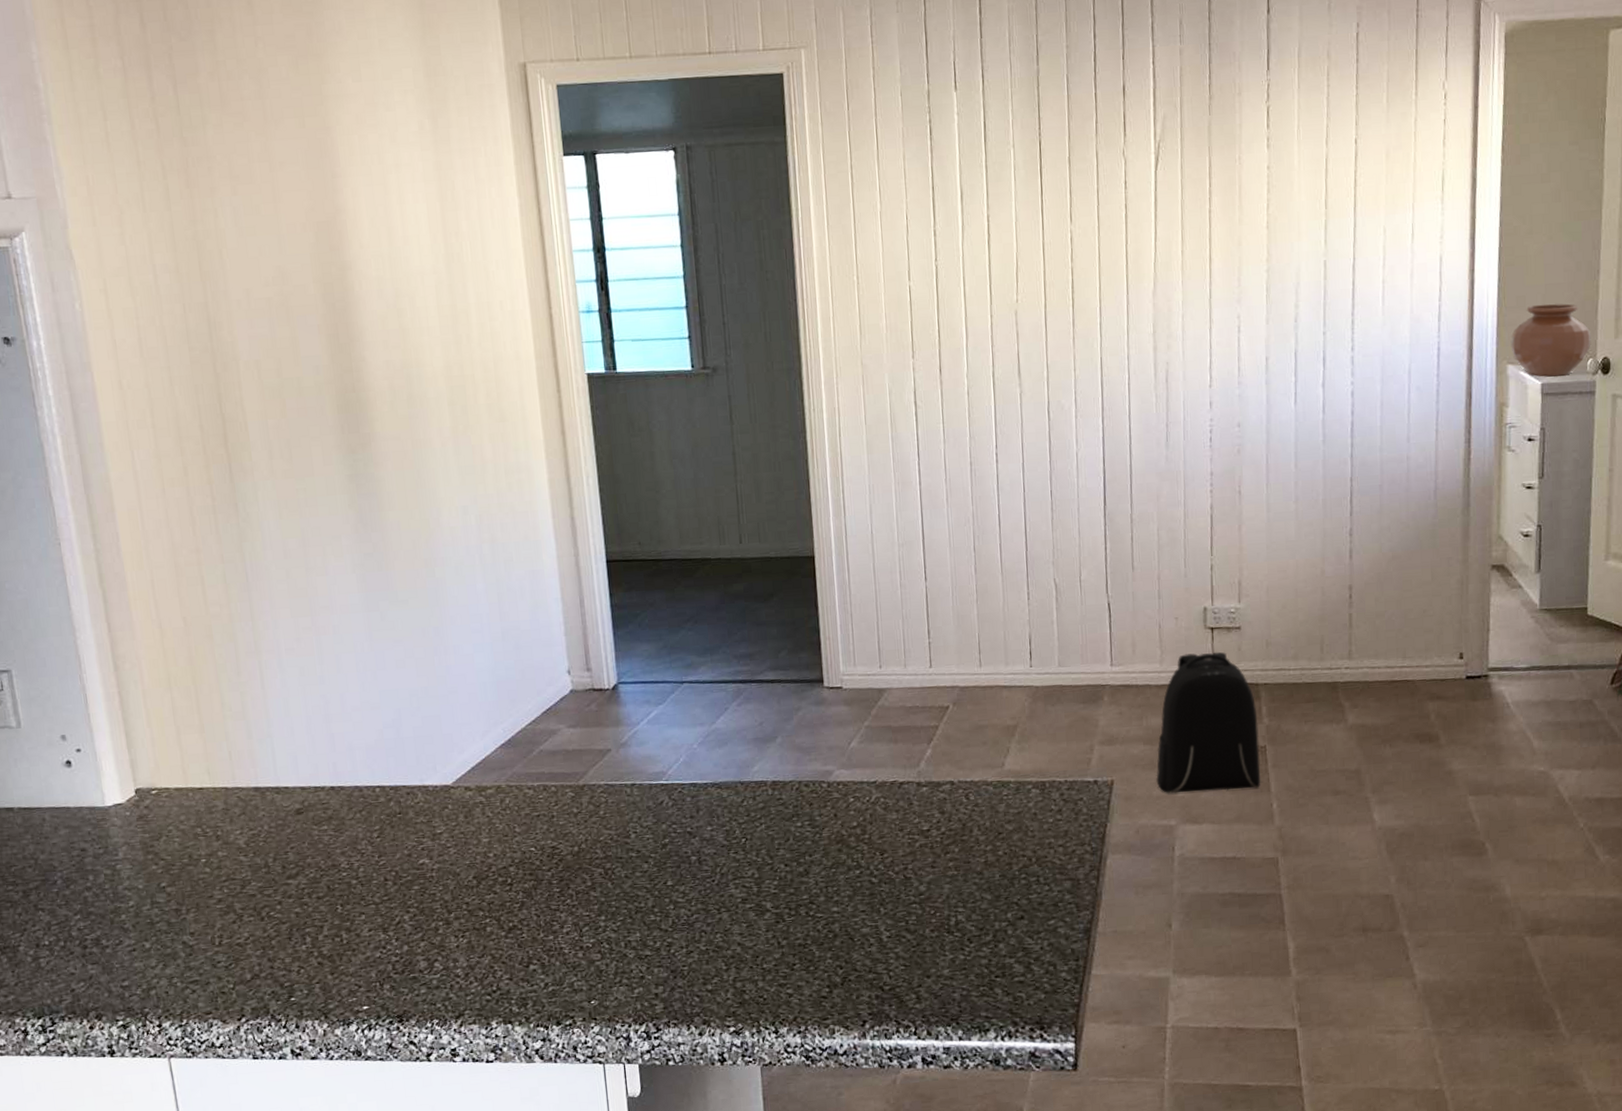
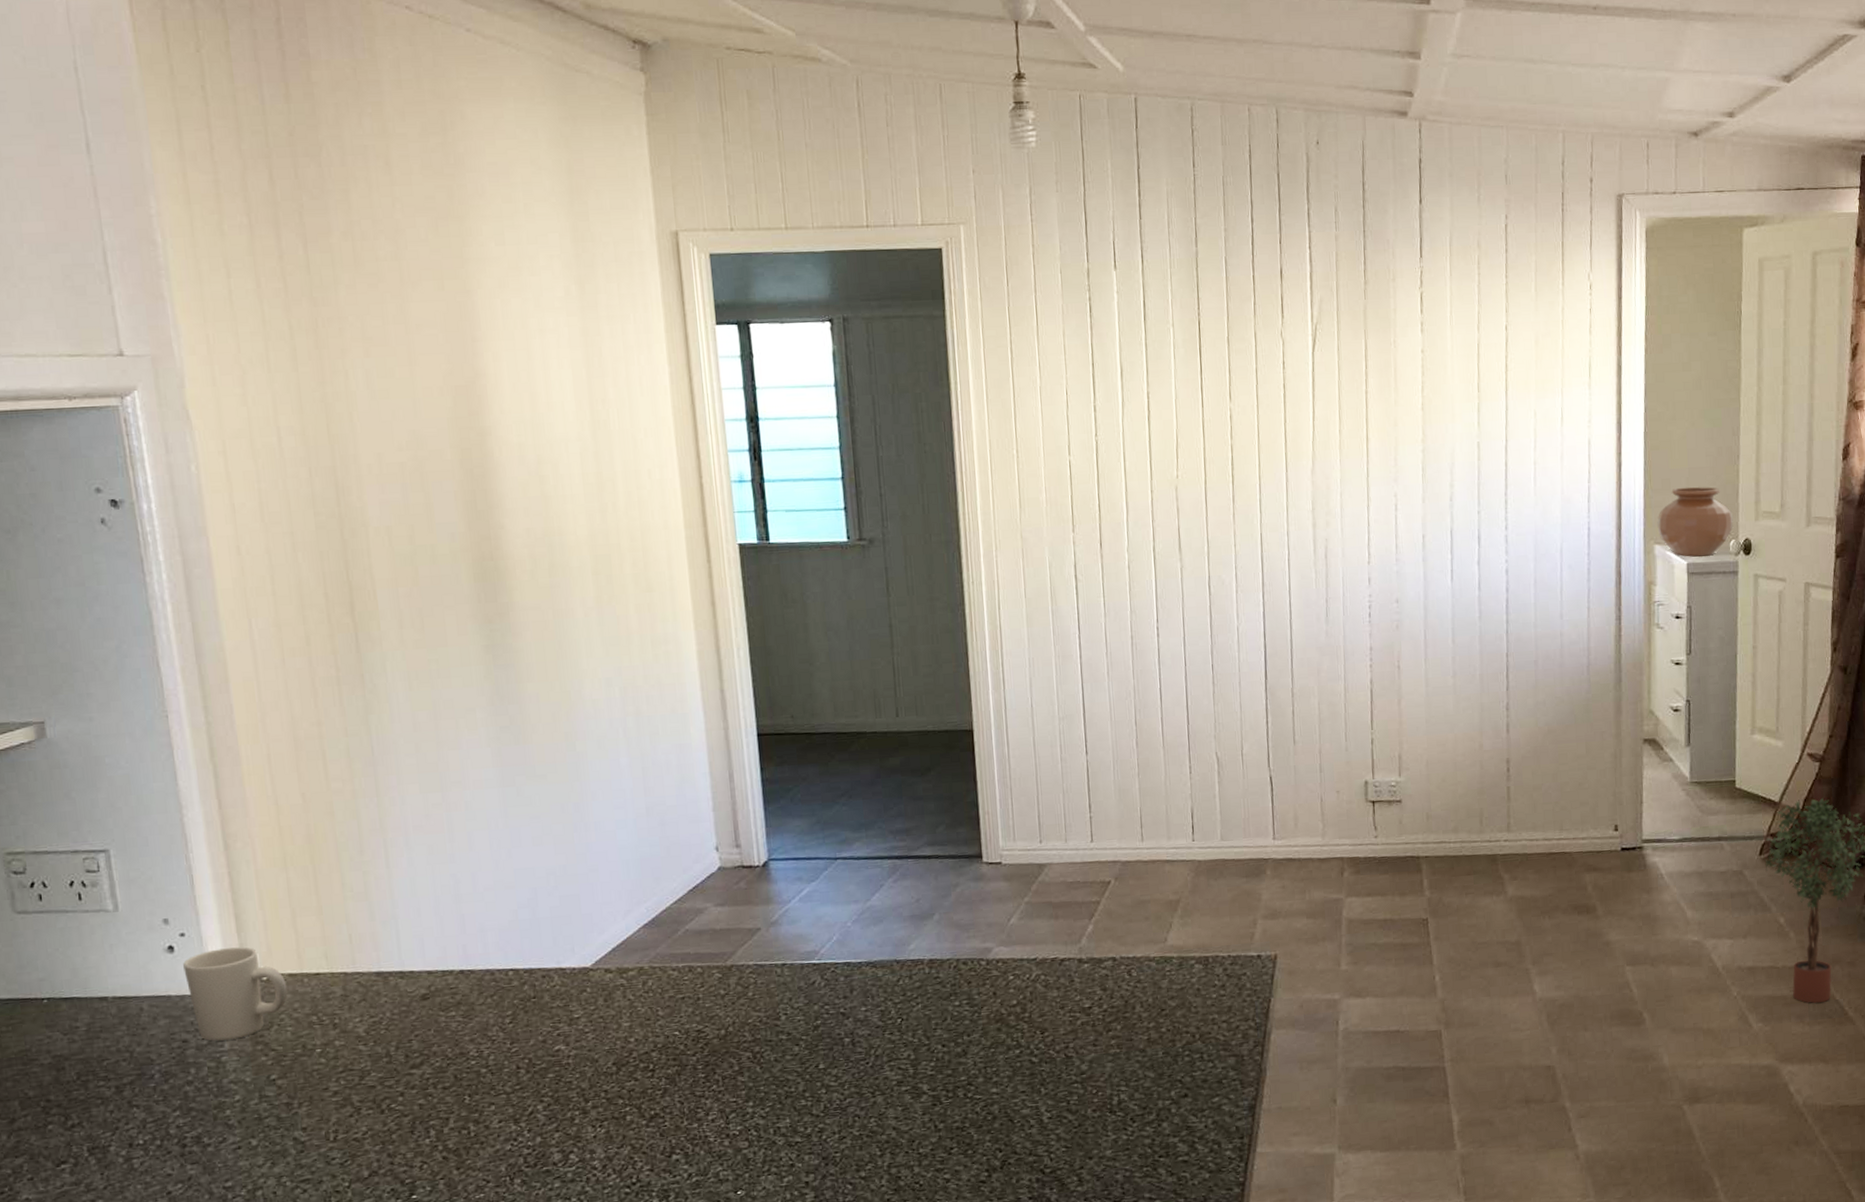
mug: none [80,762,175,851] -> present [183,947,288,1041]
backpack: present [1156,651,1261,793] -> none [1319,825,1424,967]

